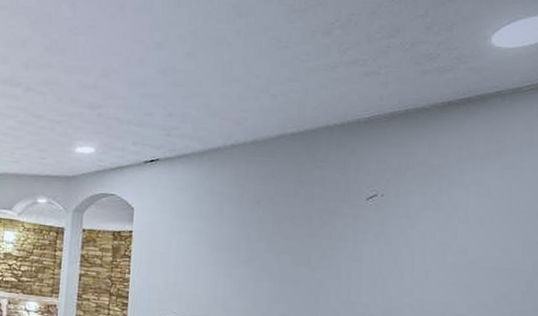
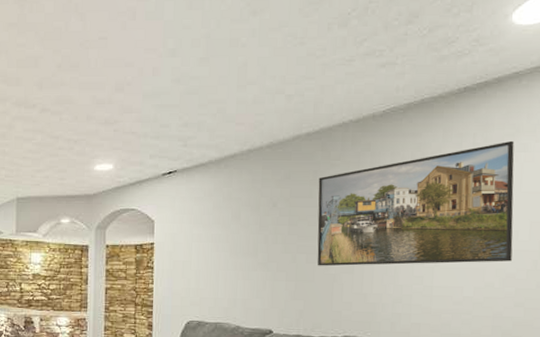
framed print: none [302,157,505,281] -> present [317,140,515,266]

